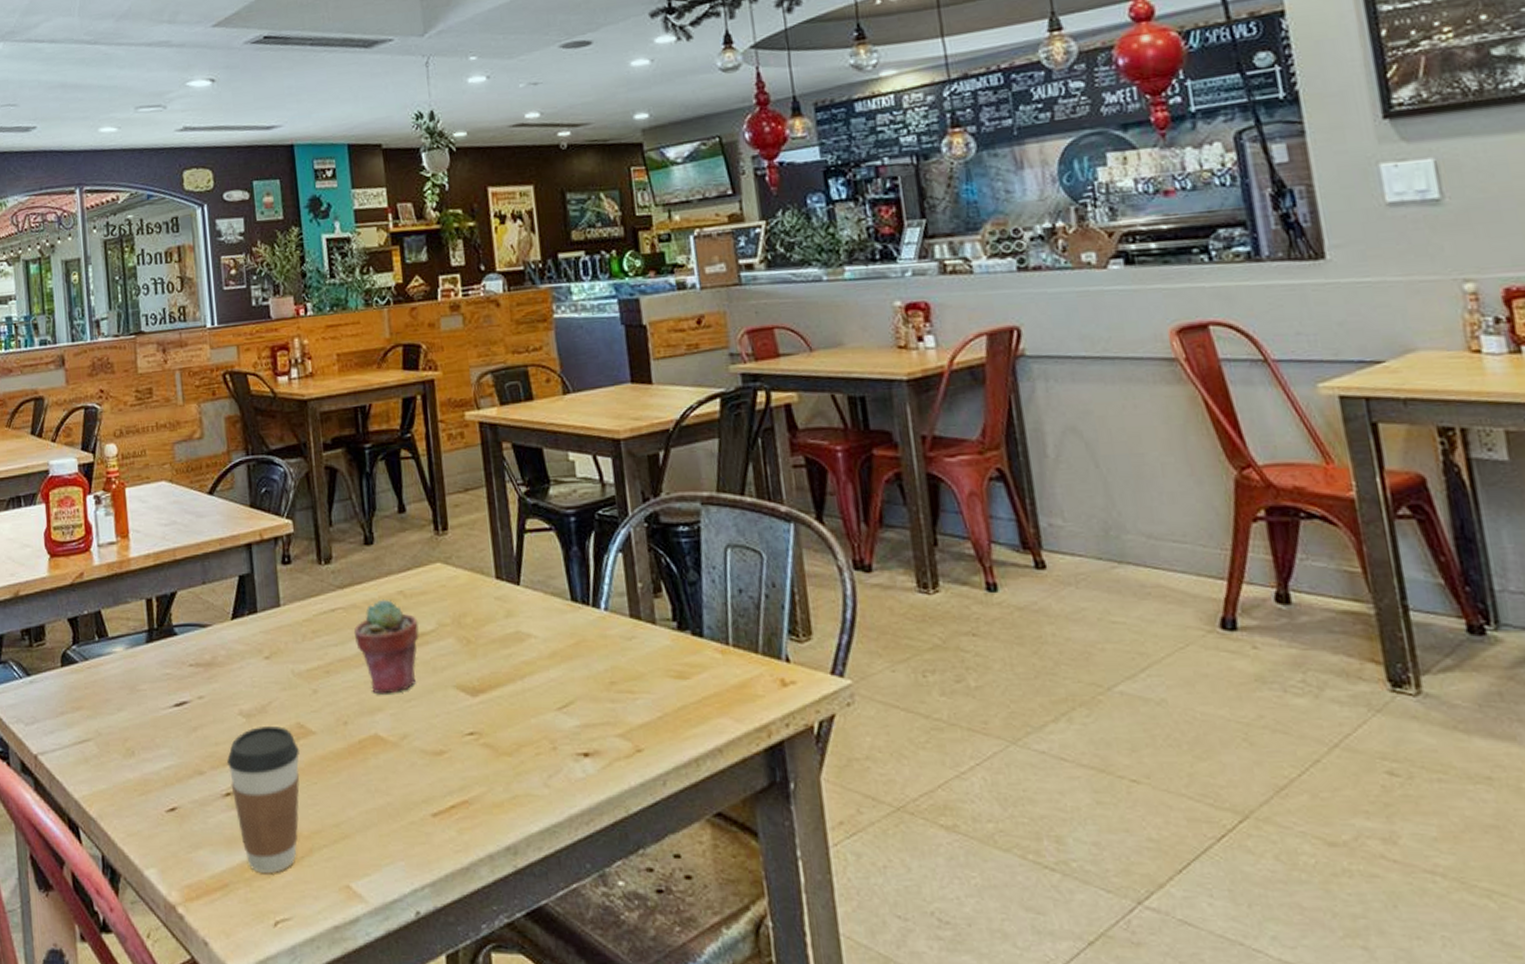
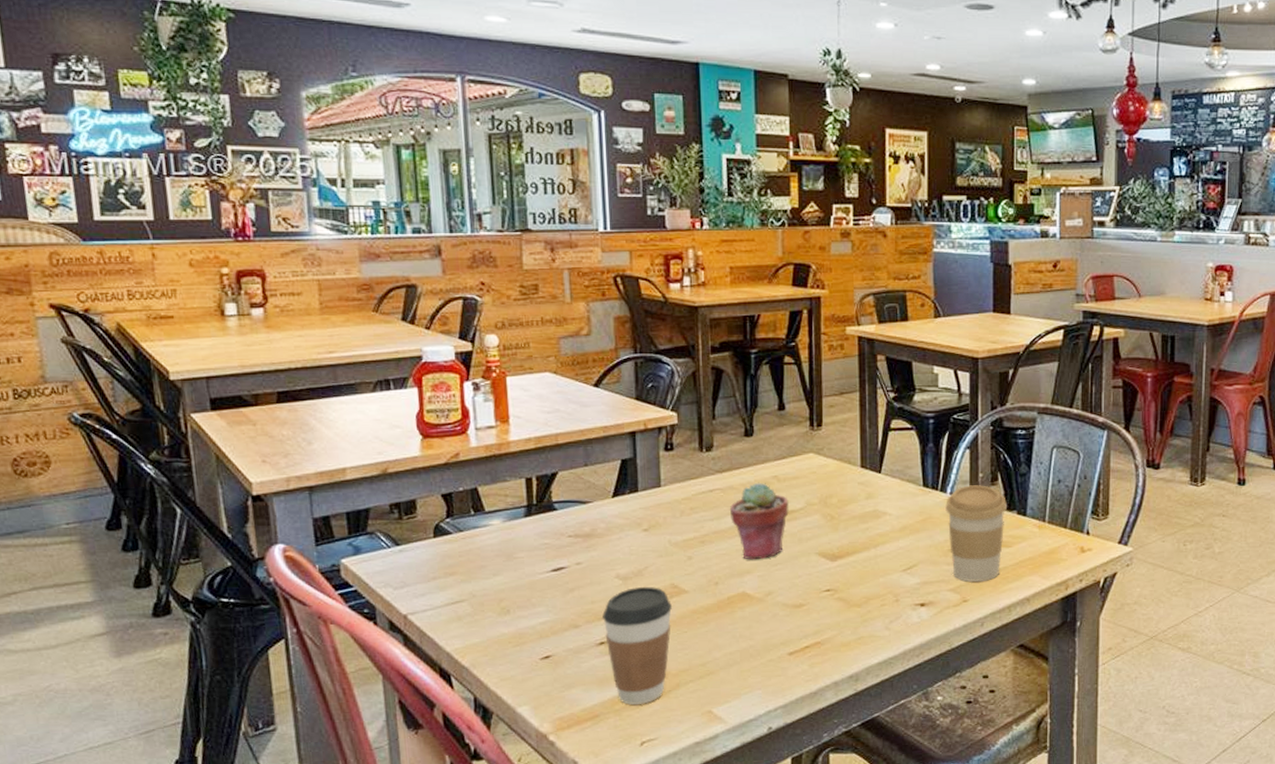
coffee cup: none [600,598,679,725] -> present [945,485,1007,582]

